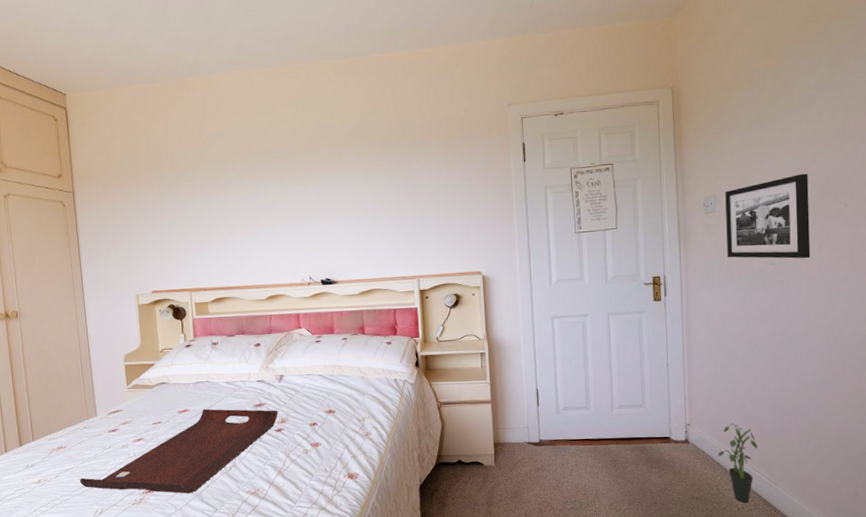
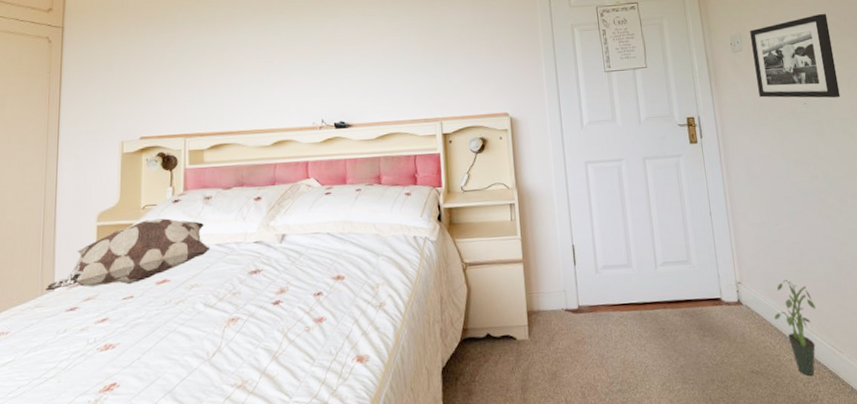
serving tray: present [80,409,278,494] -> none [20,277,277,391]
decorative pillow: none [89,360,221,416] -> present [44,218,211,291]

